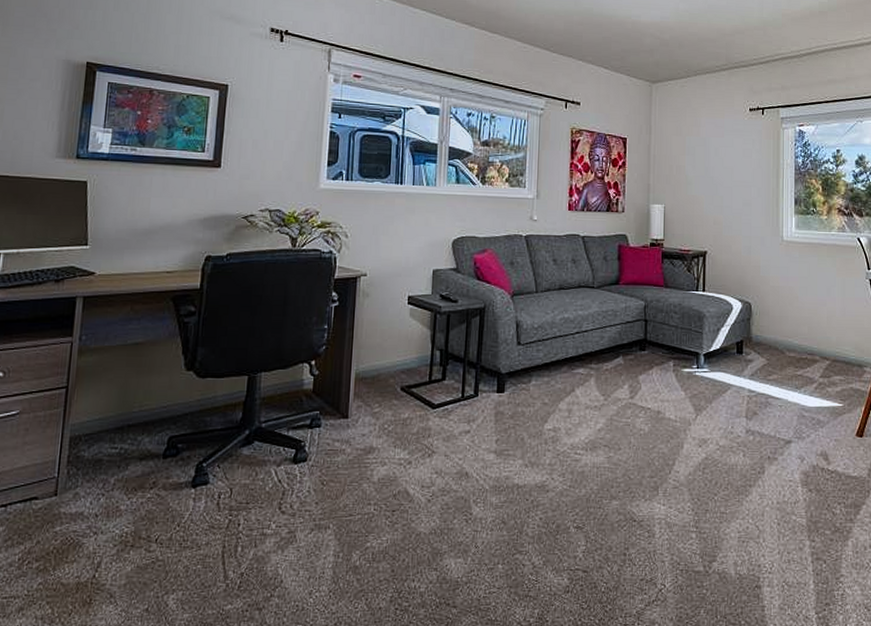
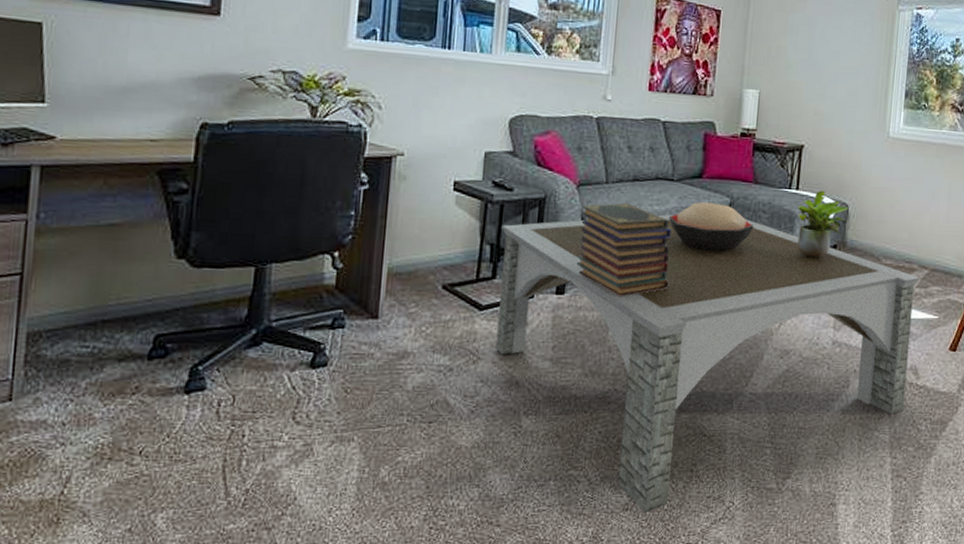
coffee table: none [448,317,823,595] -> present [496,214,920,513]
book stack: none [513,310,595,394] -> present [576,203,672,297]
decorative bowl: none [592,306,667,350] -> present [669,202,754,252]
potted plant: none [706,291,752,352] -> present [797,190,849,258]

